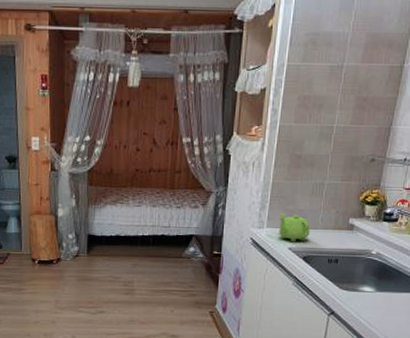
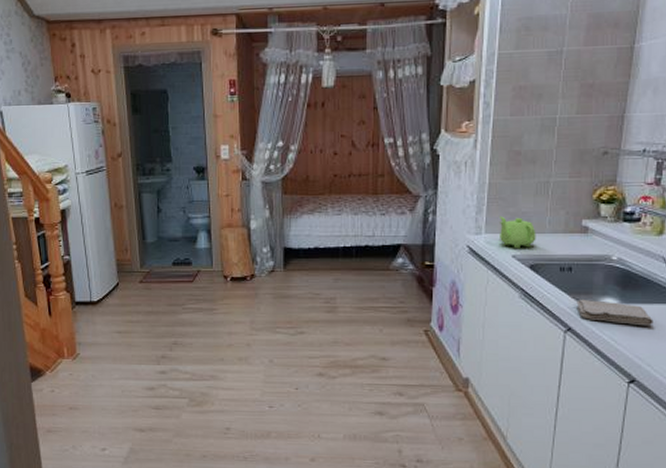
washcloth: none [340,287,402,310] -> present [576,299,653,325]

